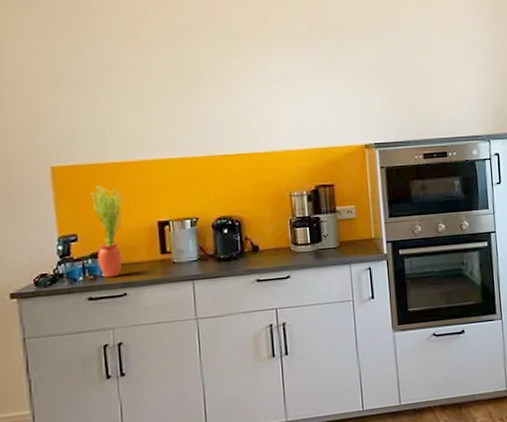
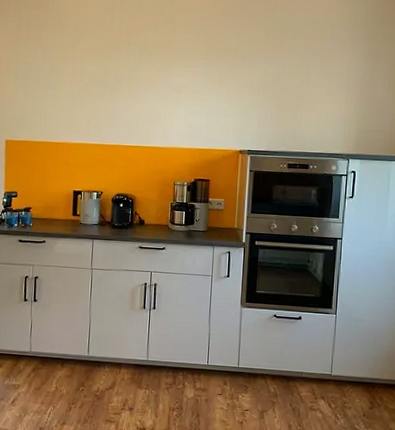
potted plant: present [91,184,125,278] -> none [29,157,53,228]

